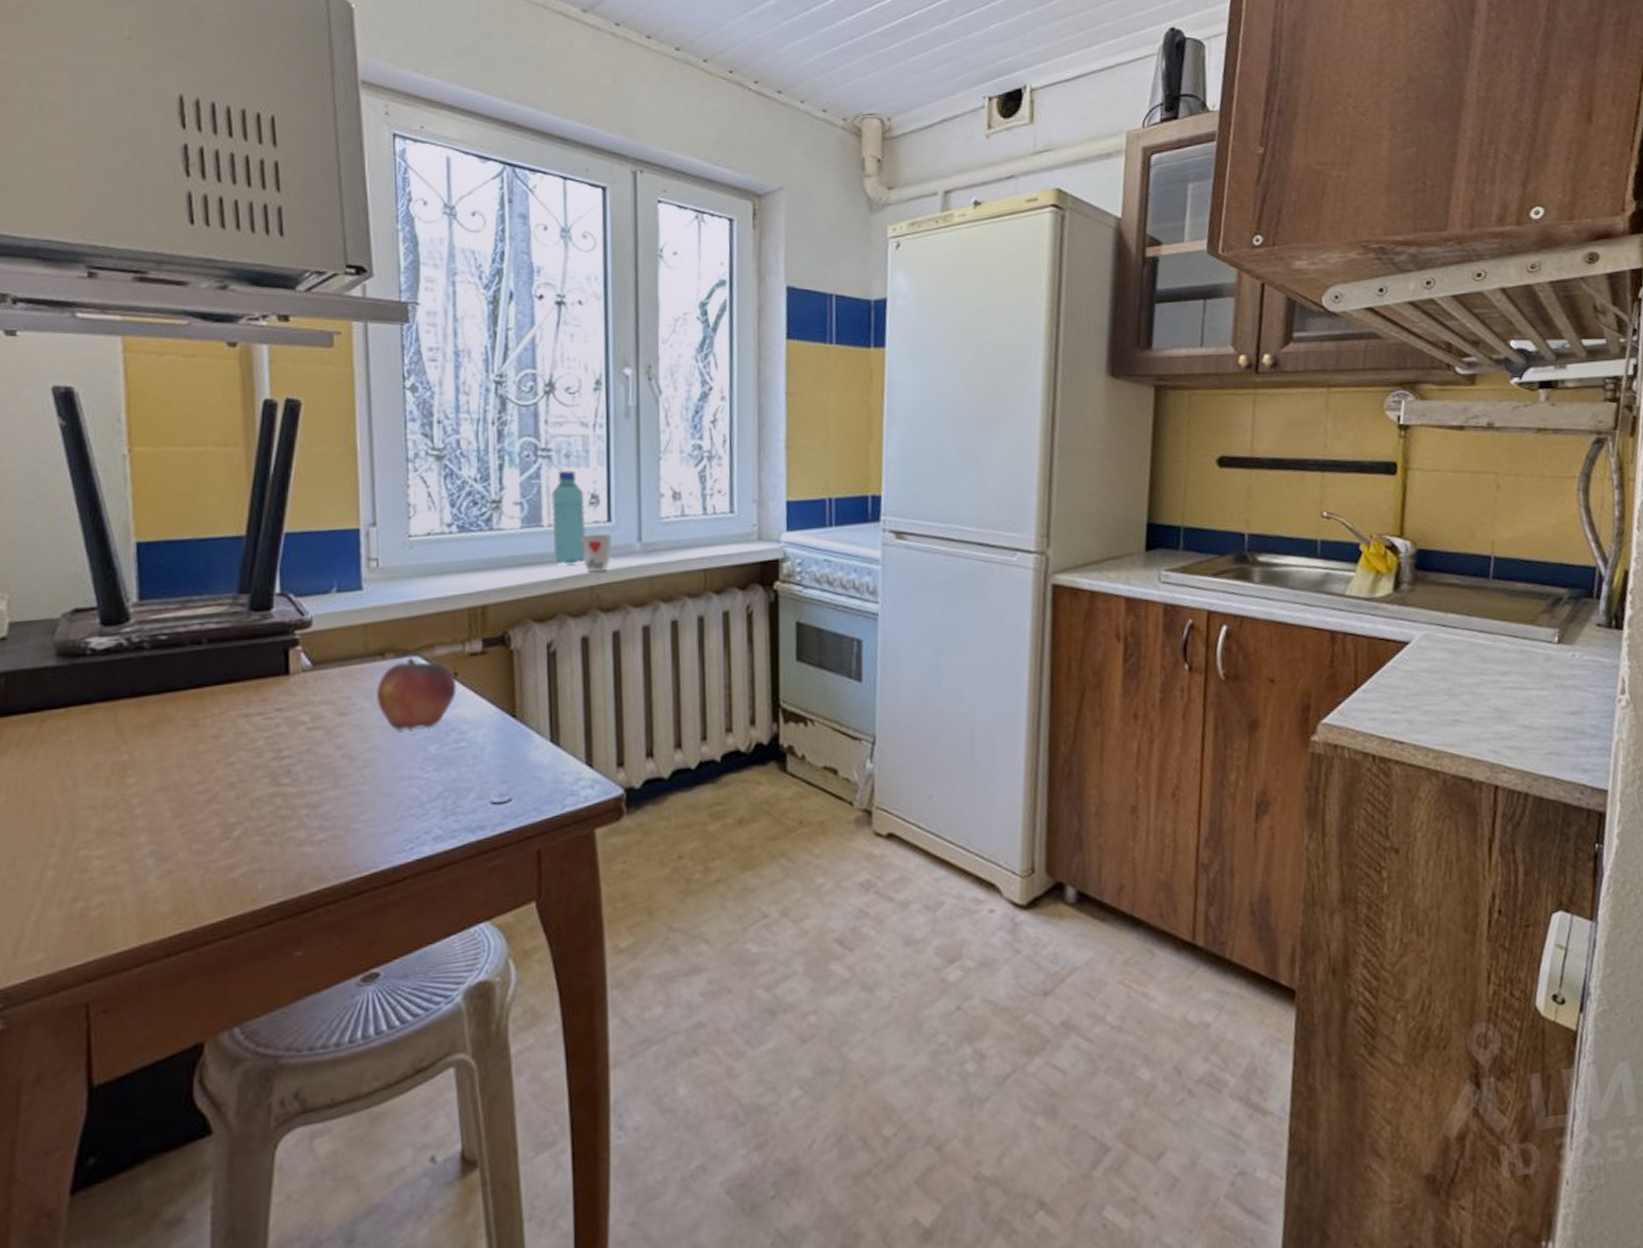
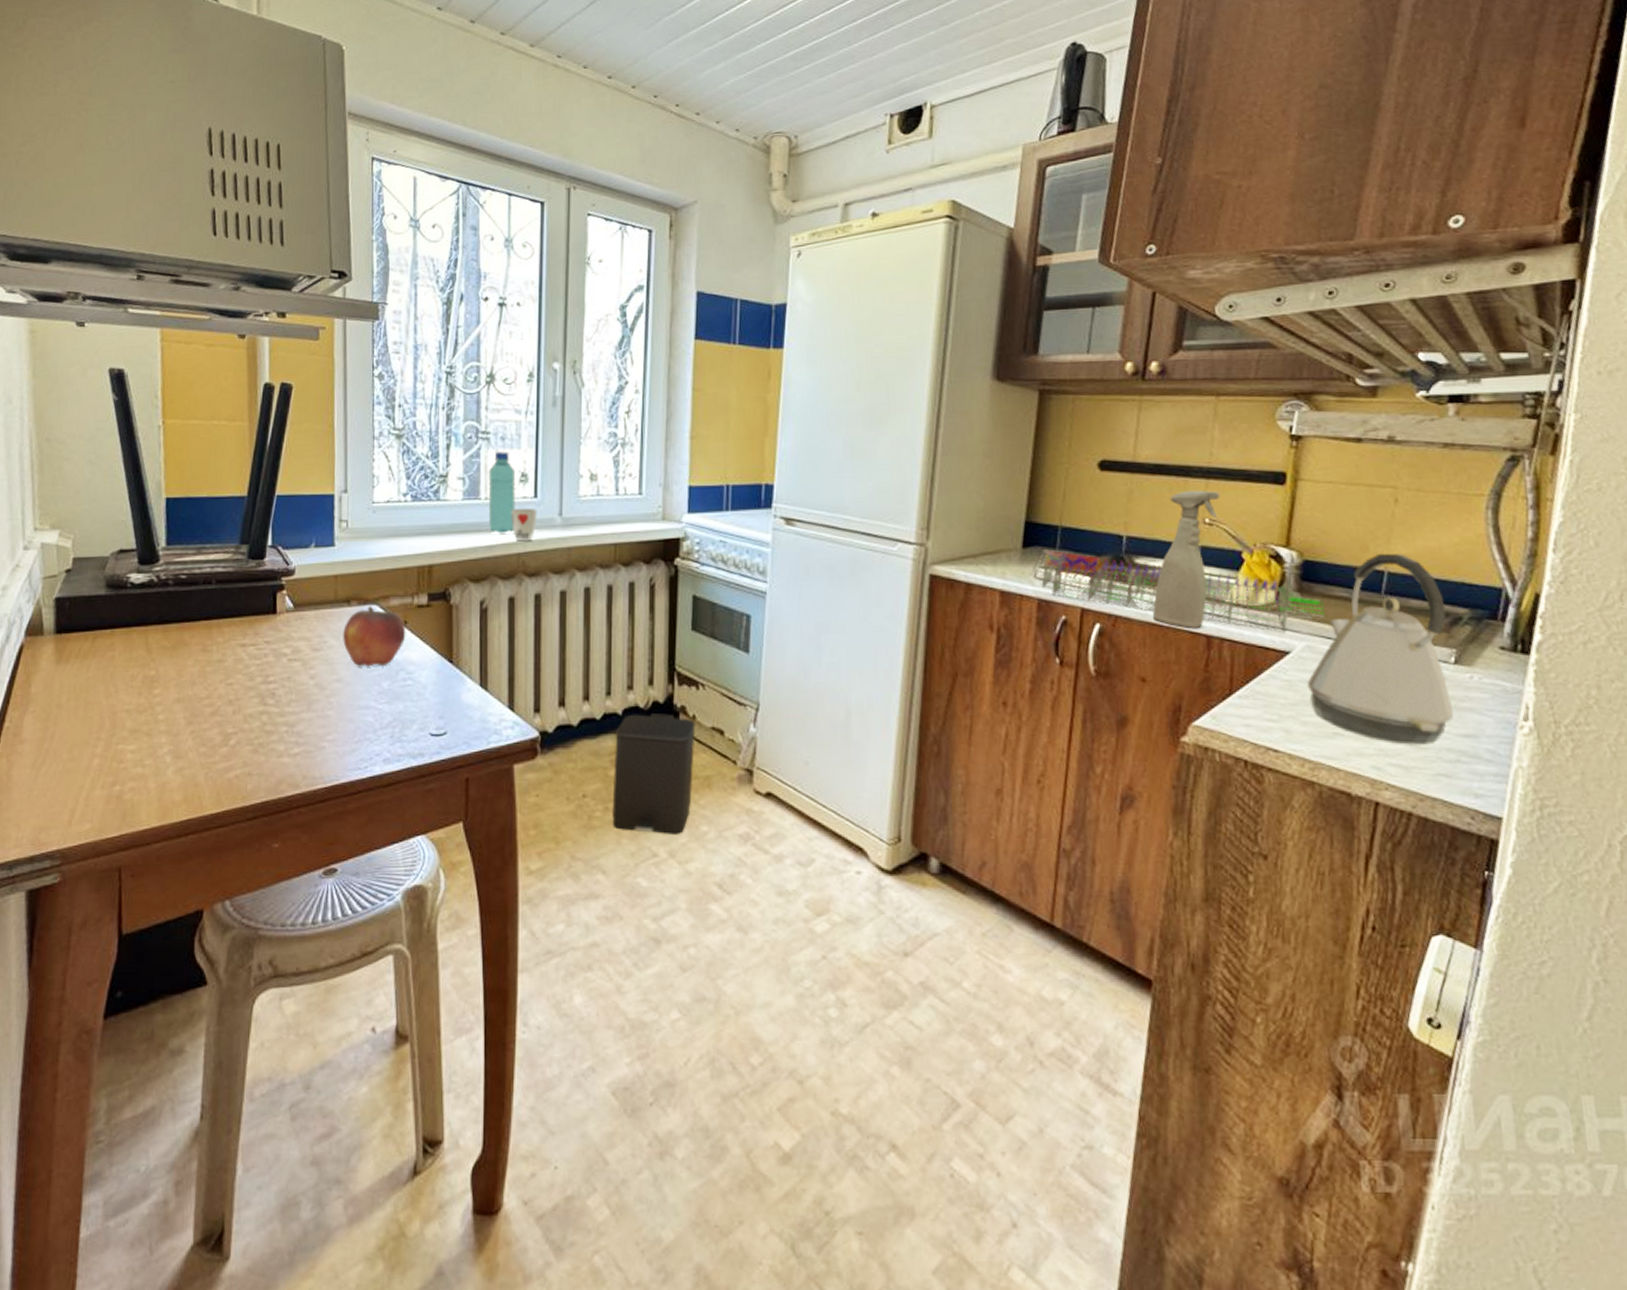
pedal bin: none [713,755,806,892] -> present [612,713,696,834]
dish rack: none [1155,551,1440,623] -> present [1030,549,1325,632]
spray bottle: none [1277,483,1336,626] -> present [1152,490,1220,630]
kettle: none [1426,538,1561,728] -> present [1306,553,1454,745]

